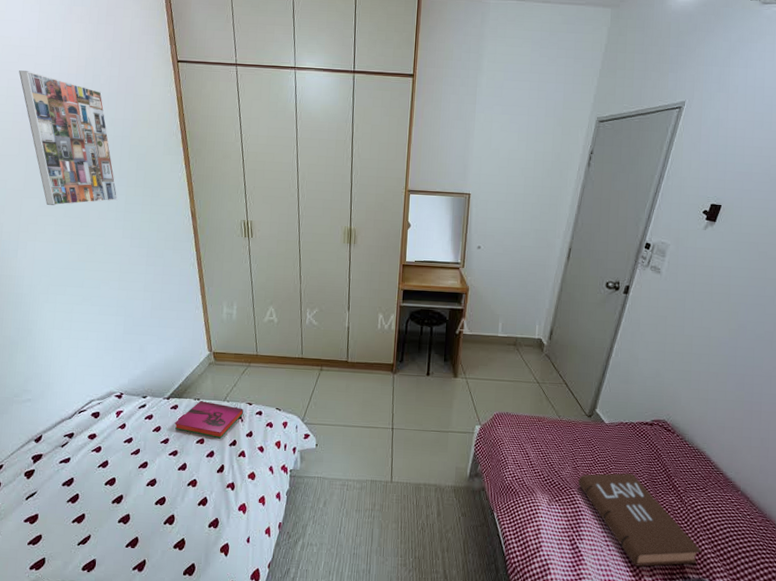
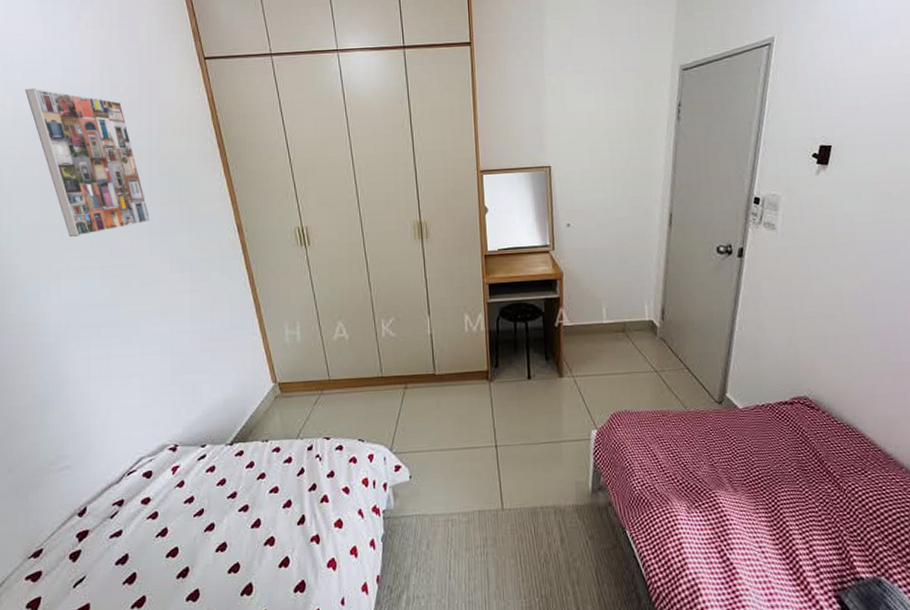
hardback book: present [175,401,243,438] -> none [242,442,321,483]
book: present [578,473,702,567] -> none [718,463,872,573]

